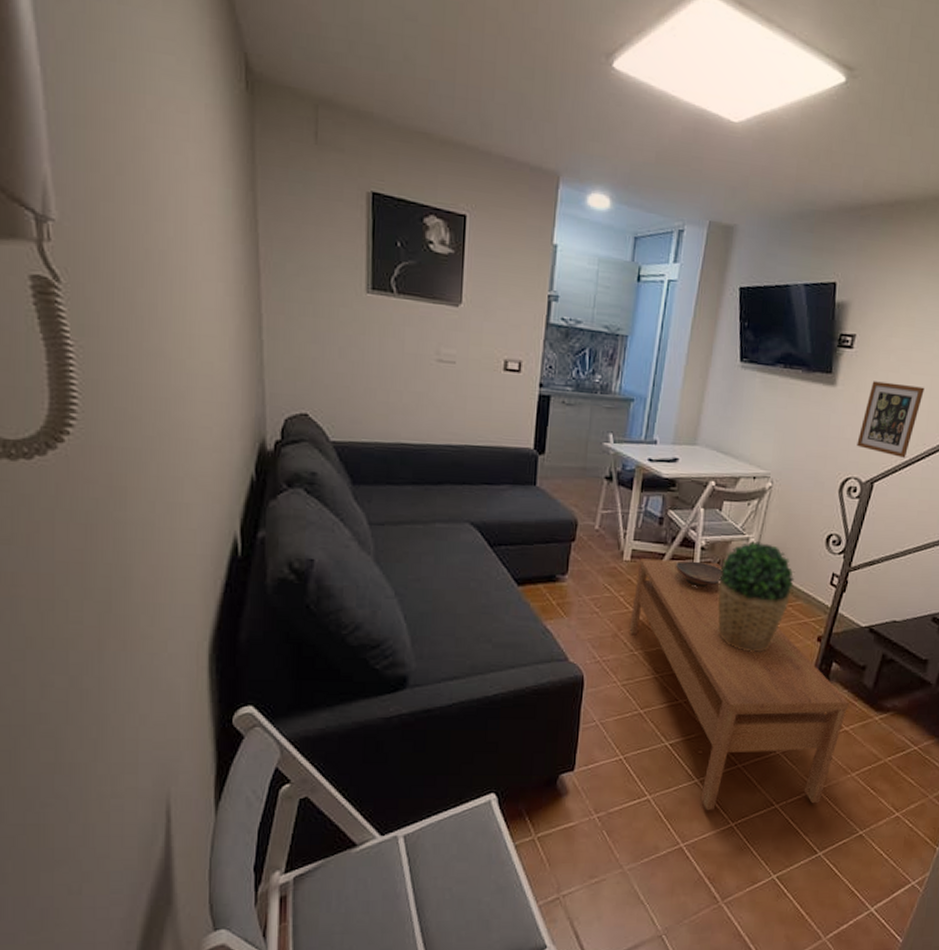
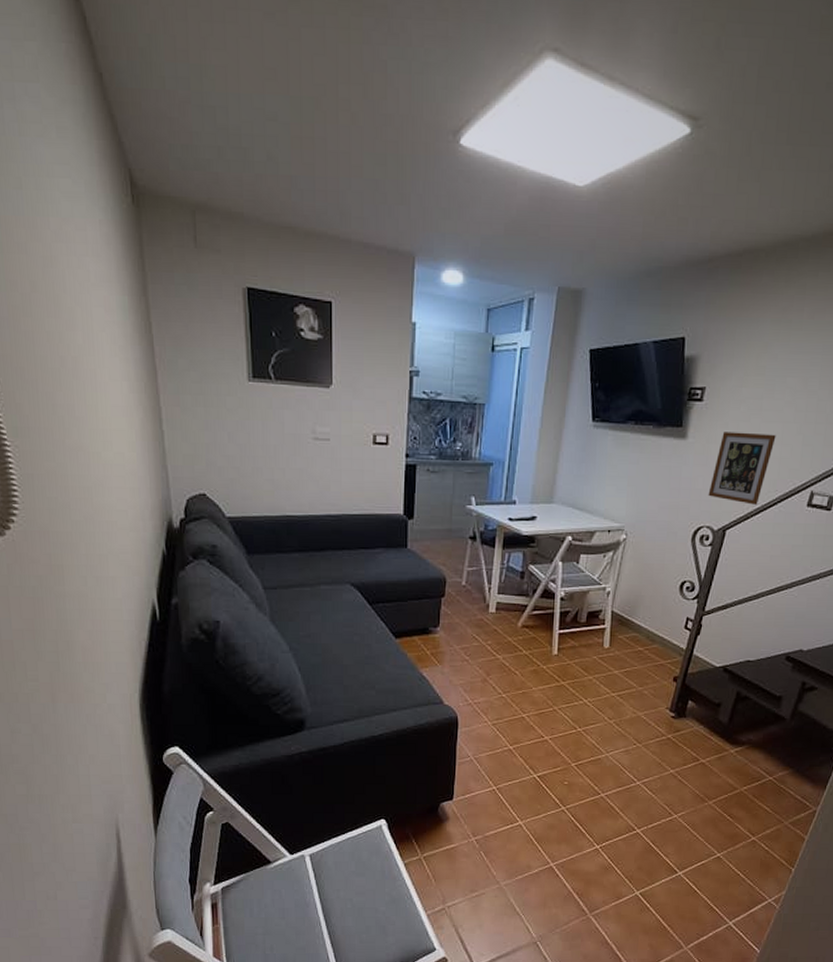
coffee table: present [629,558,849,811] -> none [497,610,705,835]
decorative bowl: present [675,561,724,587] -> none [537,611,582,634]
potted plant: present [717,541,795,652] -> none [578,591,650,692]

